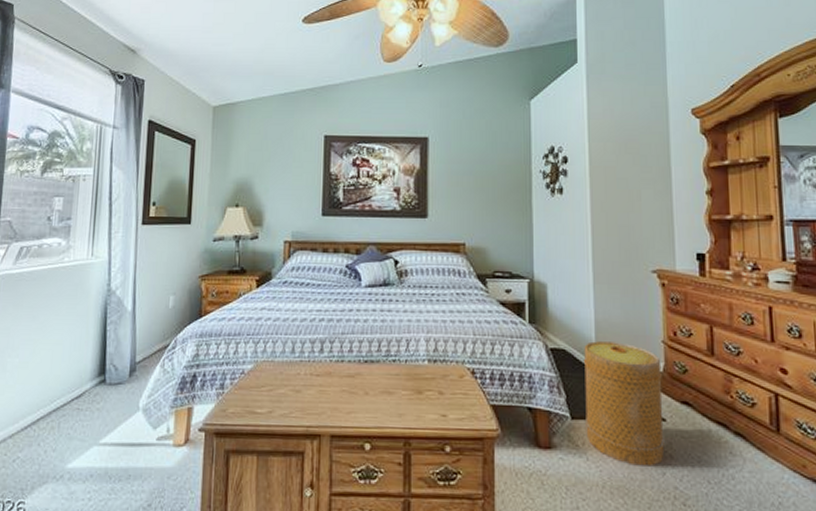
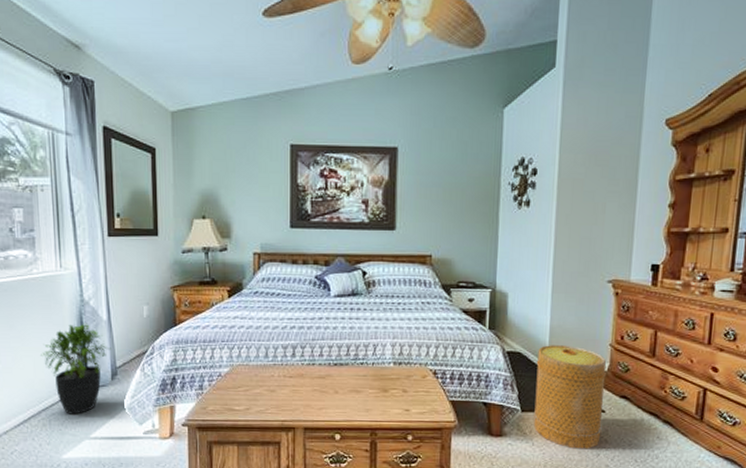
potted plant: none [60,314,133,416] -> present [41,323,111,415]

